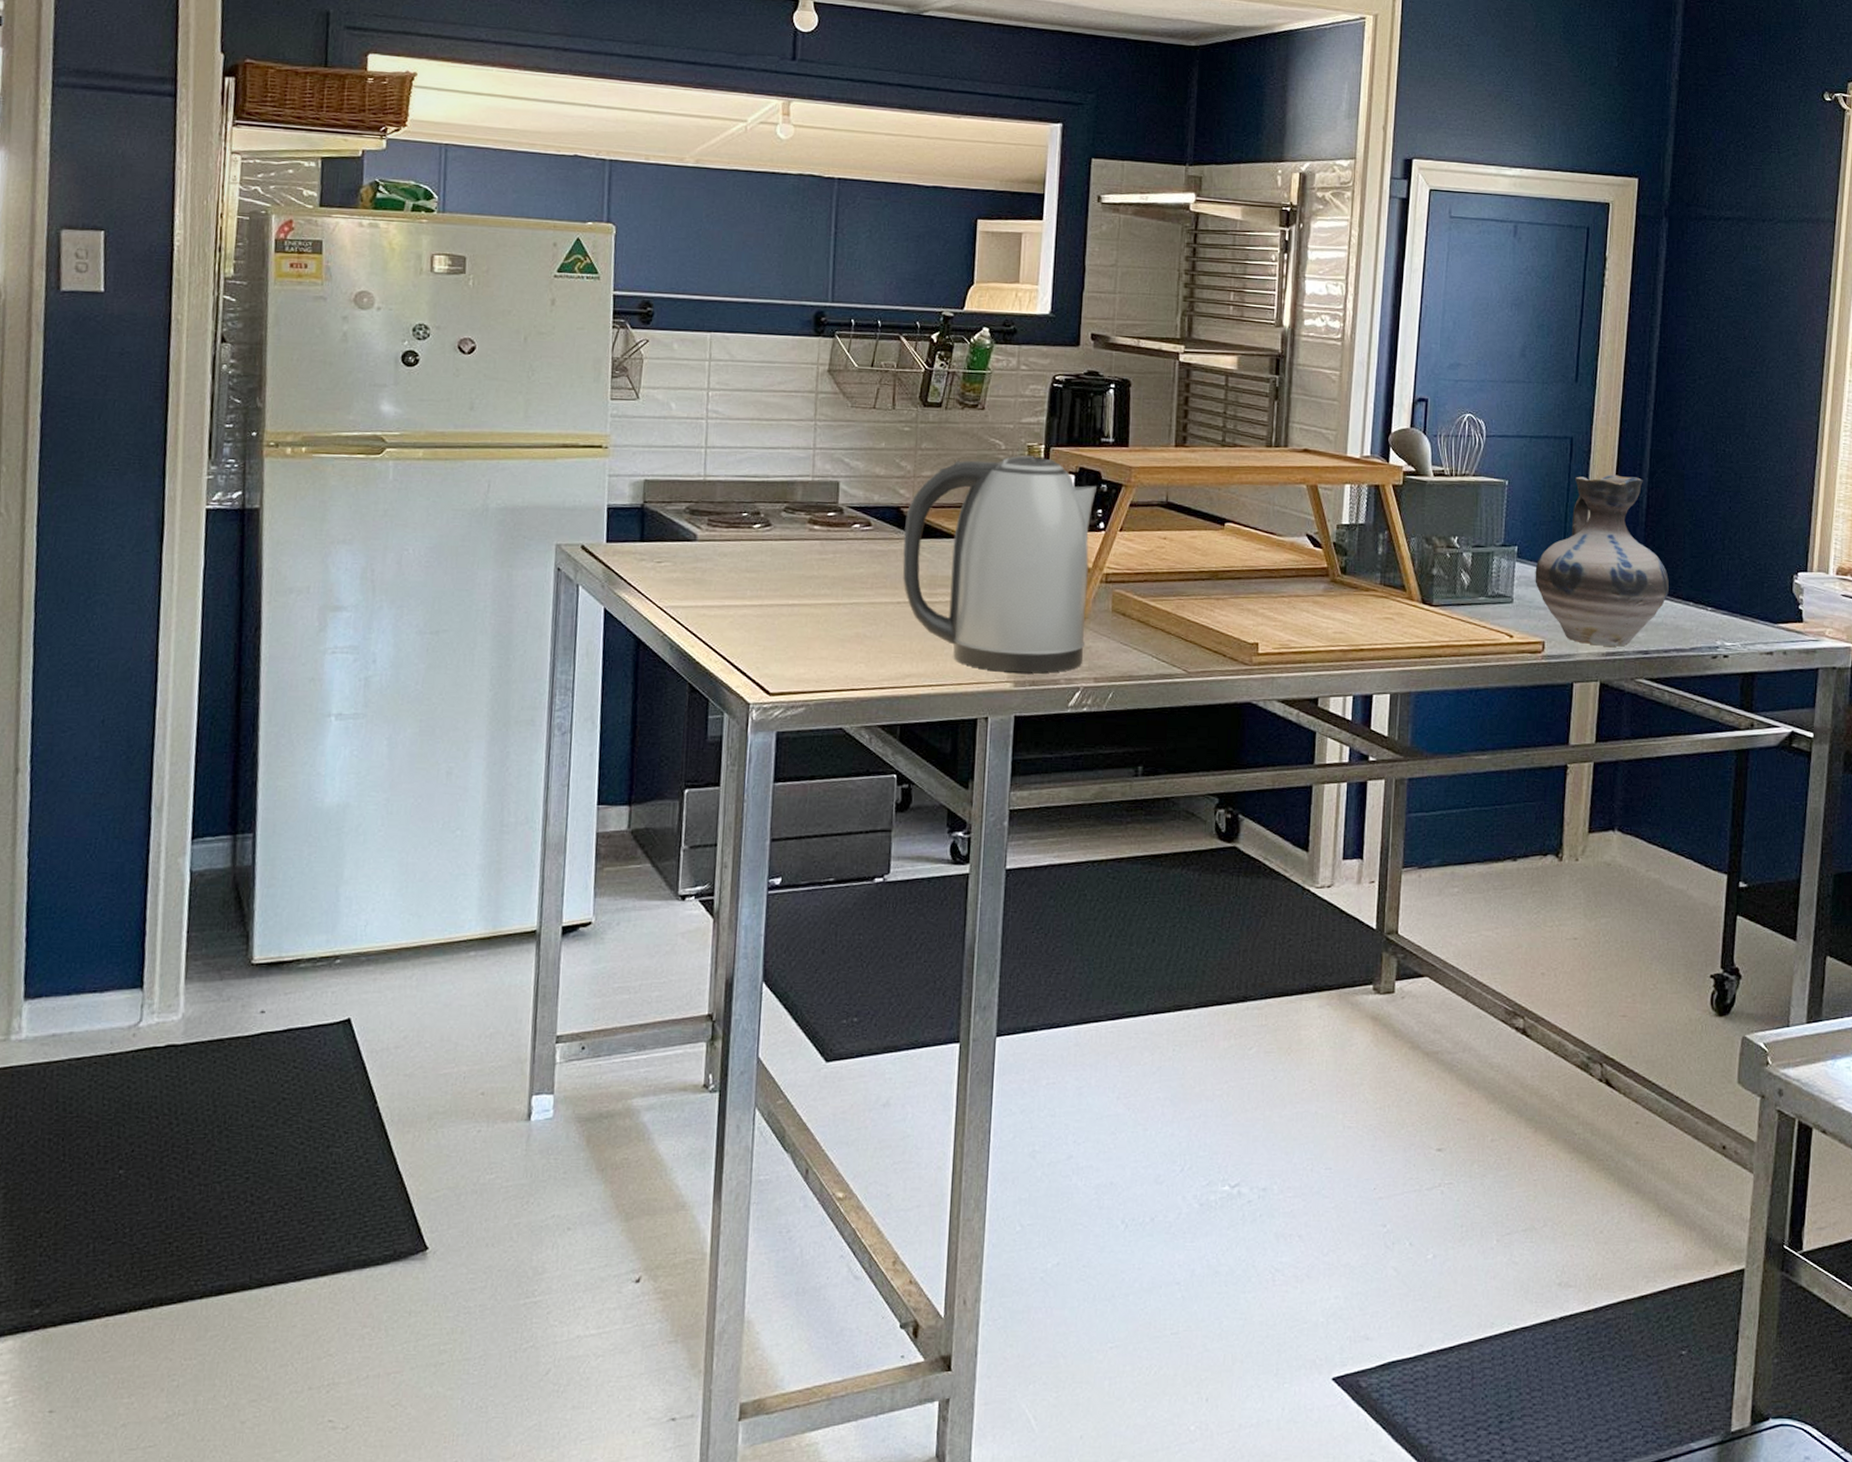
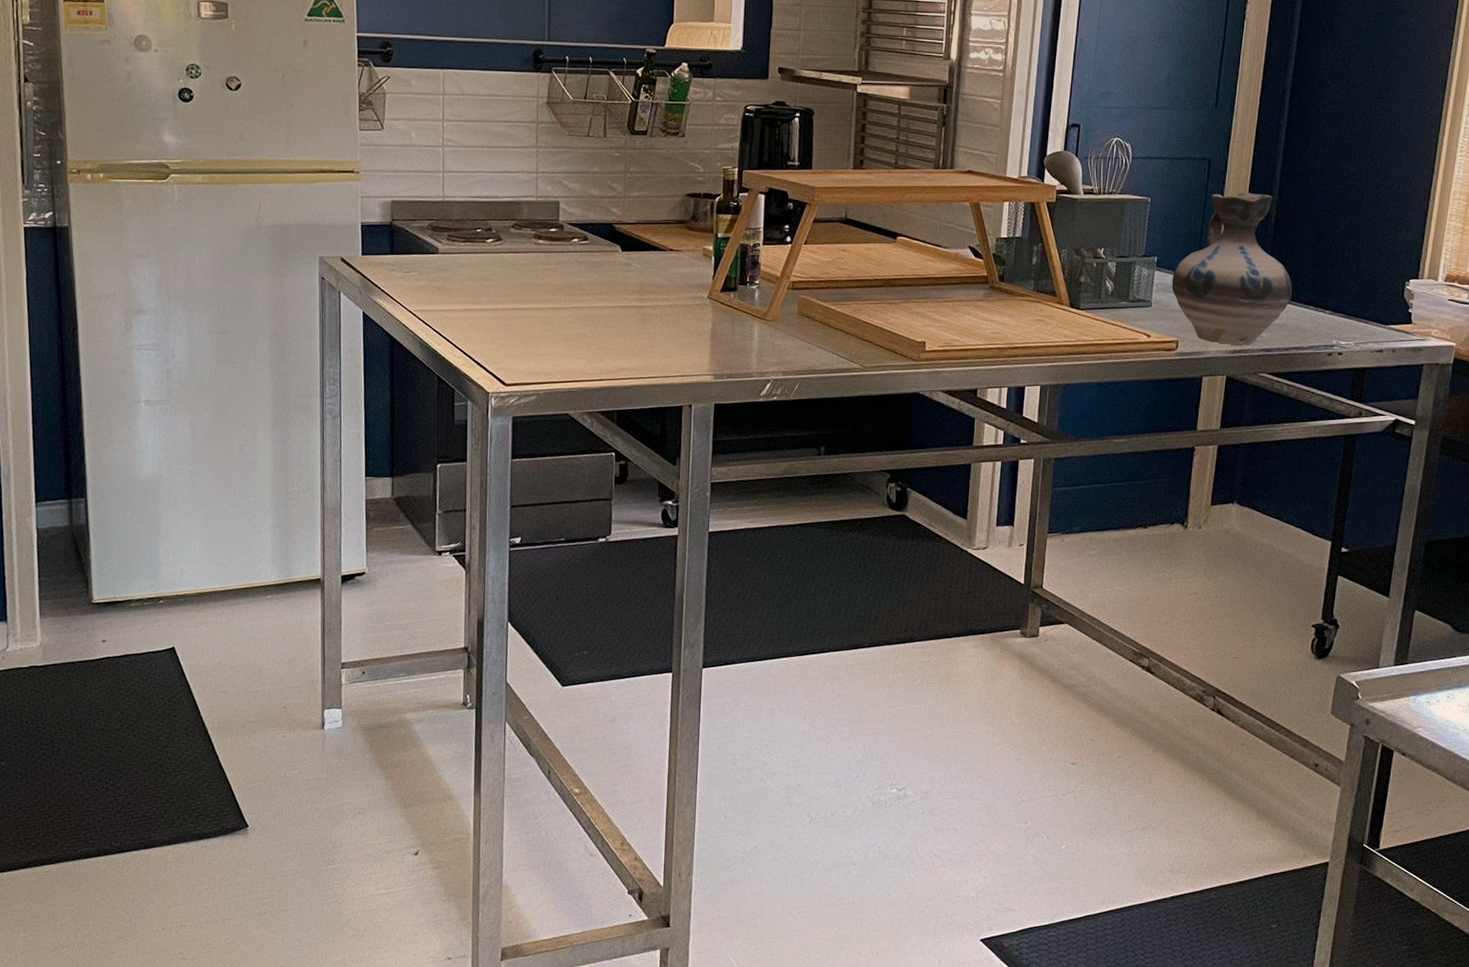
kettle: present [902,454,1096,673] -> none [616,176,784,368]

